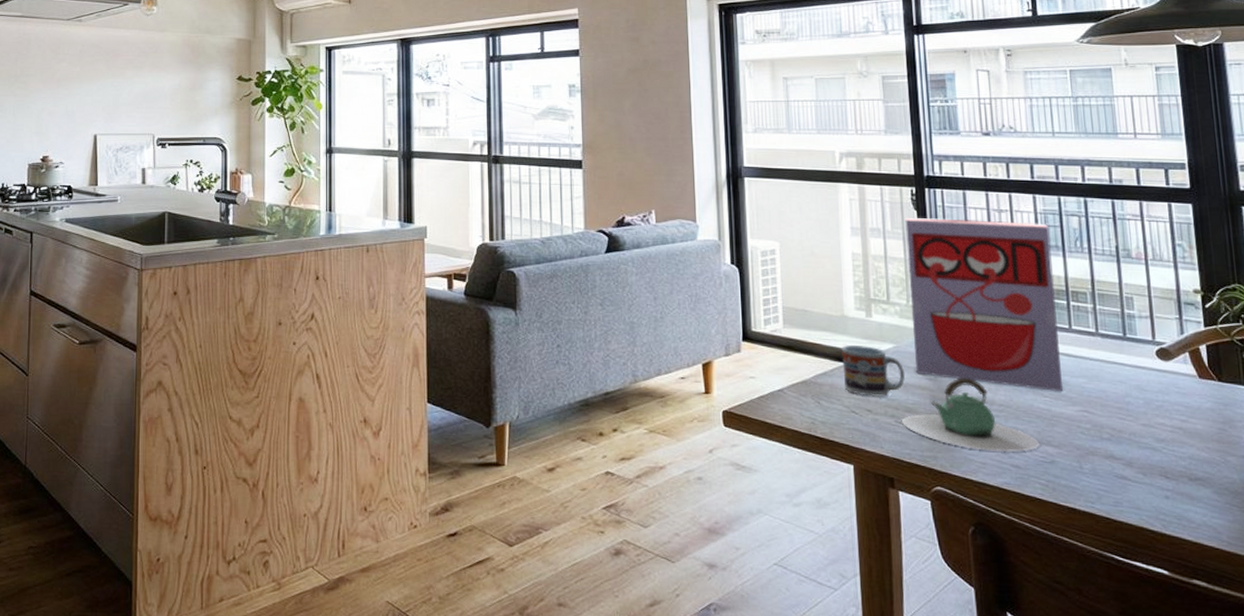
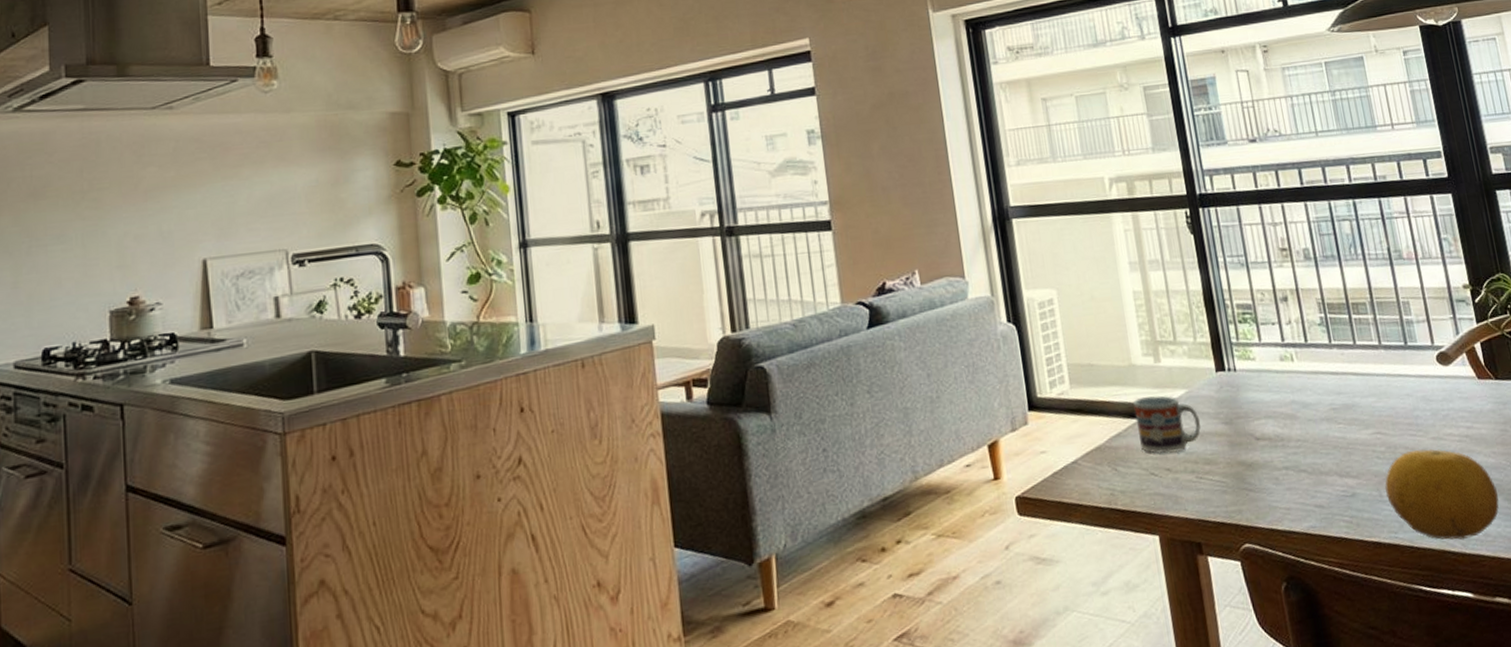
teapot: present [902,378,1040,453] -> none [1202,415,1340,495]
cereal box: present [905,217,1063,392] -> none [1182,232,1355,420]
fruit: none [1086,433,1209,522] -> present [1385,449,1500,540]

